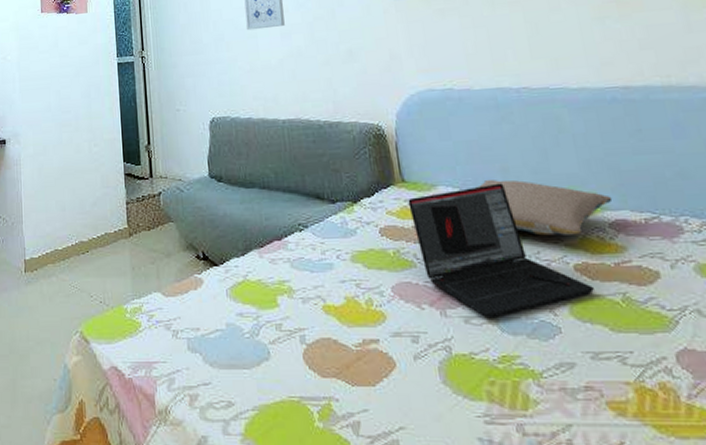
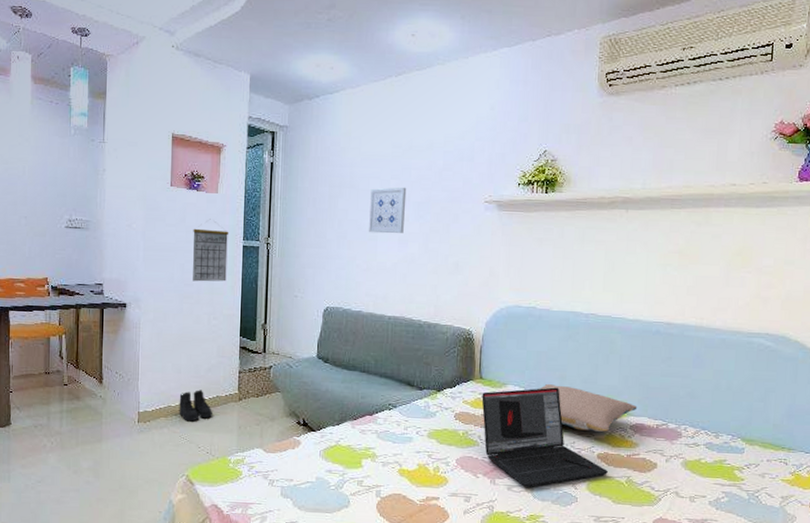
calendar: none [66,40,104,108] -> present [193,219,229,282]
boots: none [66,228,102,266] -> present [179,390,212,422]

